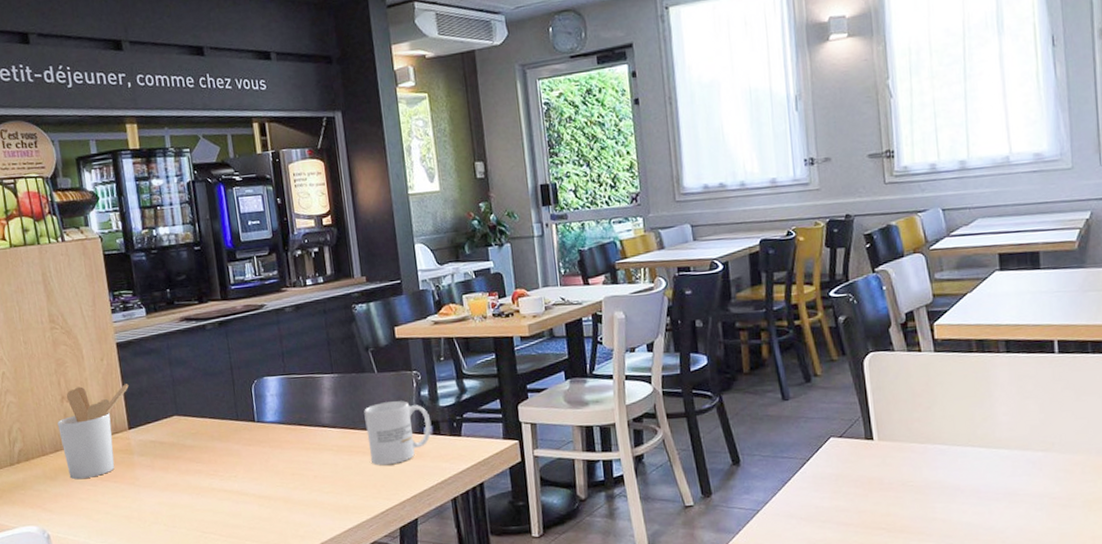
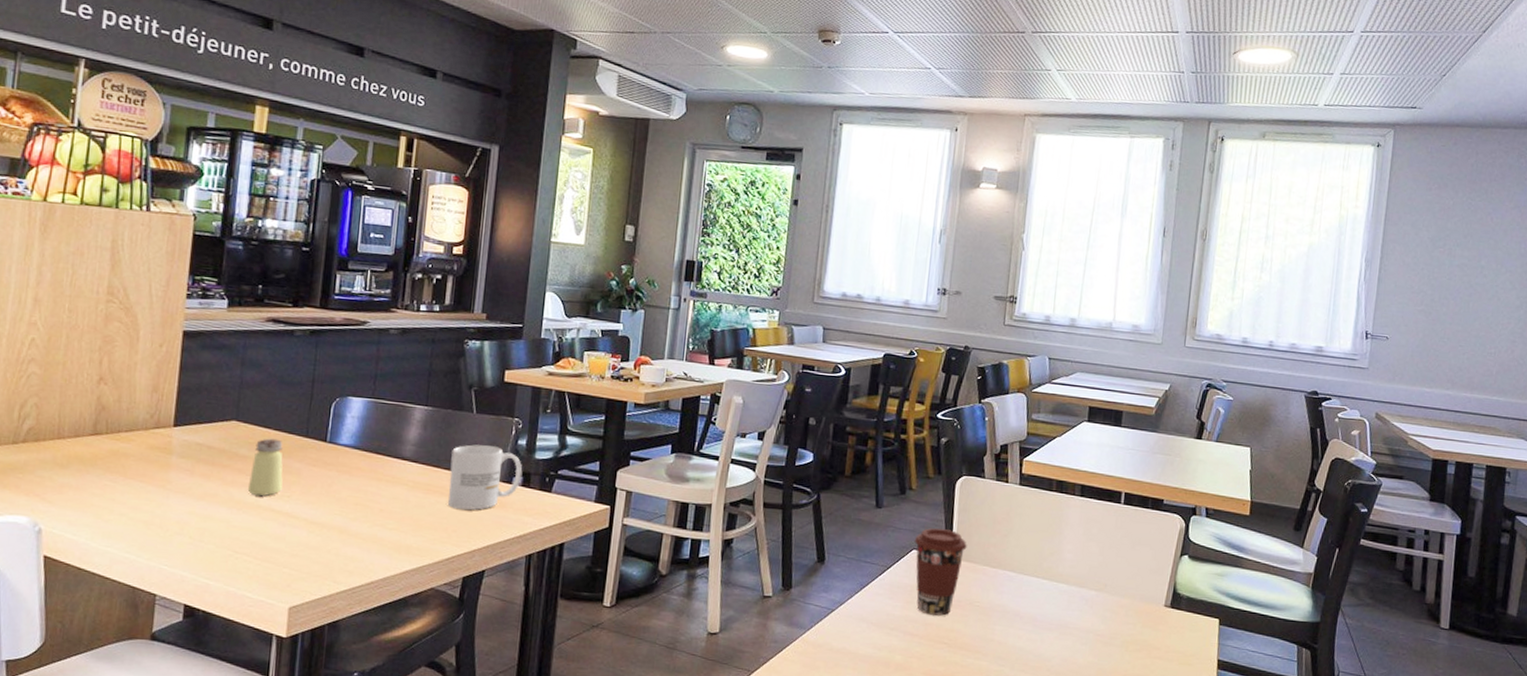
utensil holder: present [57,384,129,480] -> none [85,370,186,473]
saltshaker: none [198,426,228,479] -> present [247,438,283,496]
coffee cup: none [829,411,888,502] -> present [914,528,967,616]

